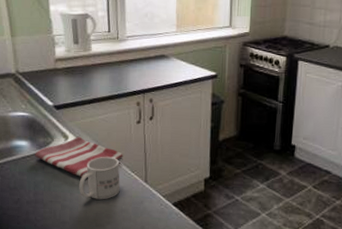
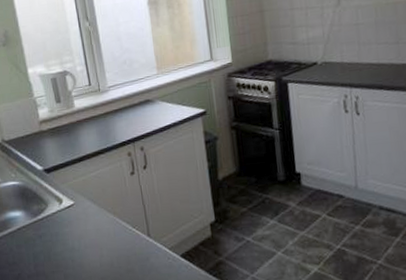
dish towel: present [35,136,123,178] -> none [30,197,122,242]
mug: present [79,156,120,200] -> none [79,214,123,263]

